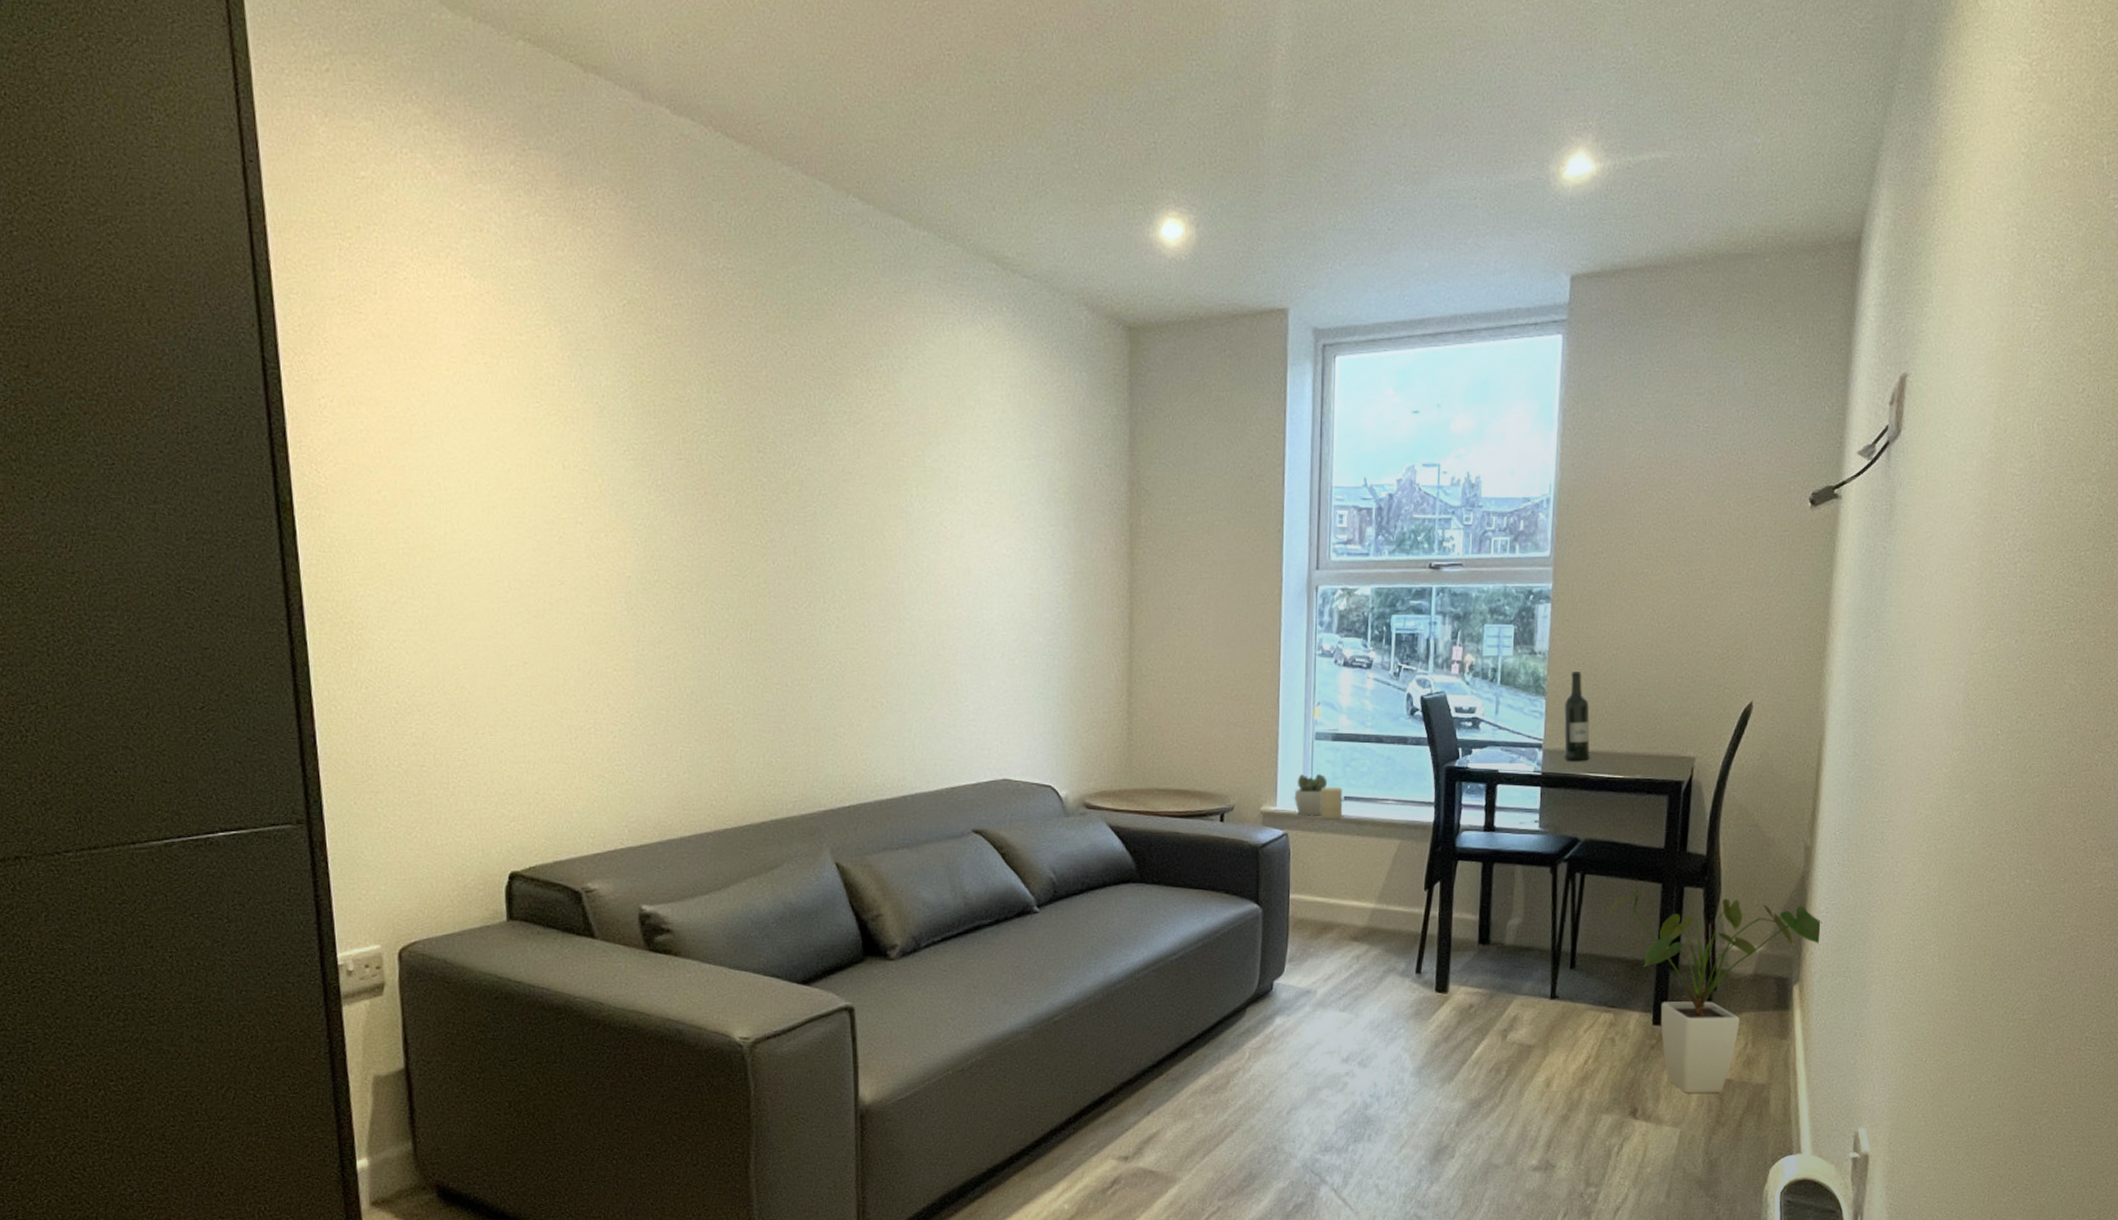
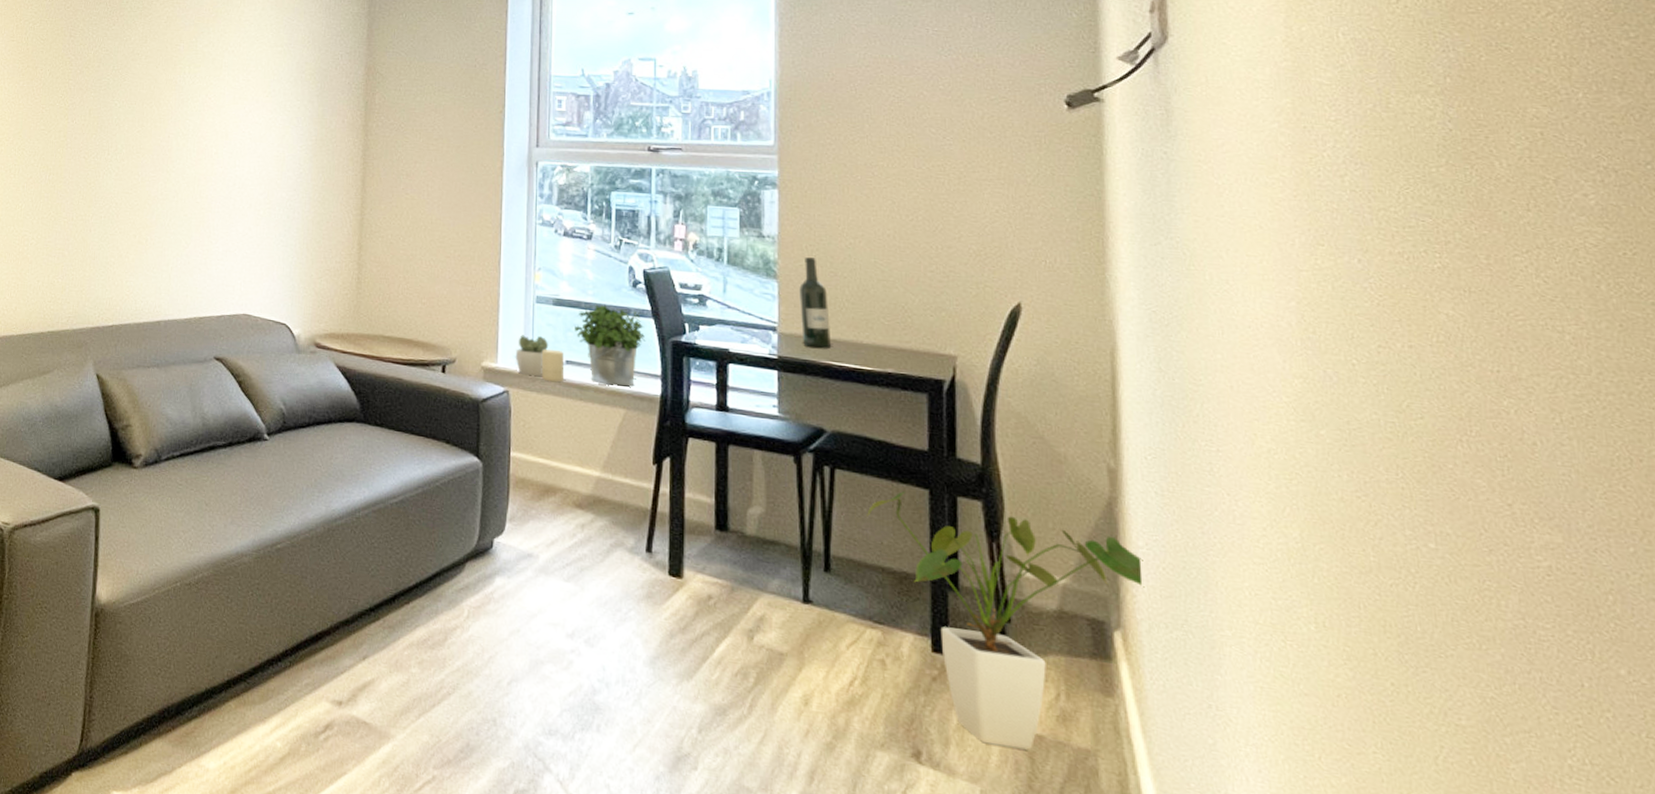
potted plant: none [1353,736,1421,817] -> present [575,304,646,387]

